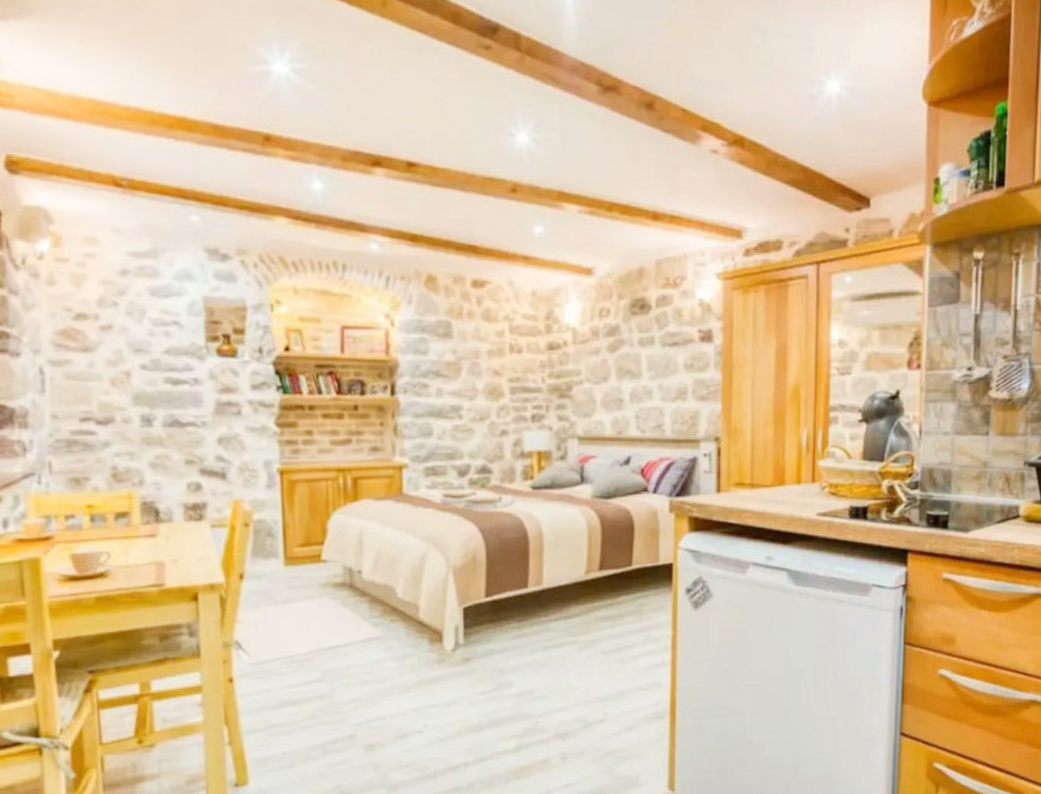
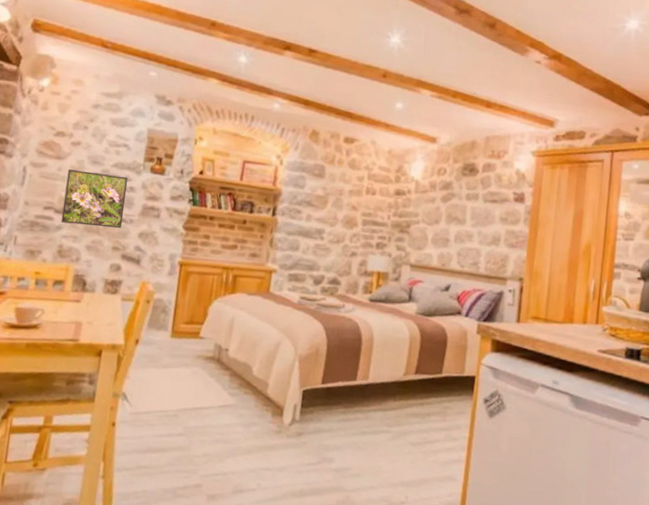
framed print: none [103,364,193,437] -> present [61,169,129,229]

